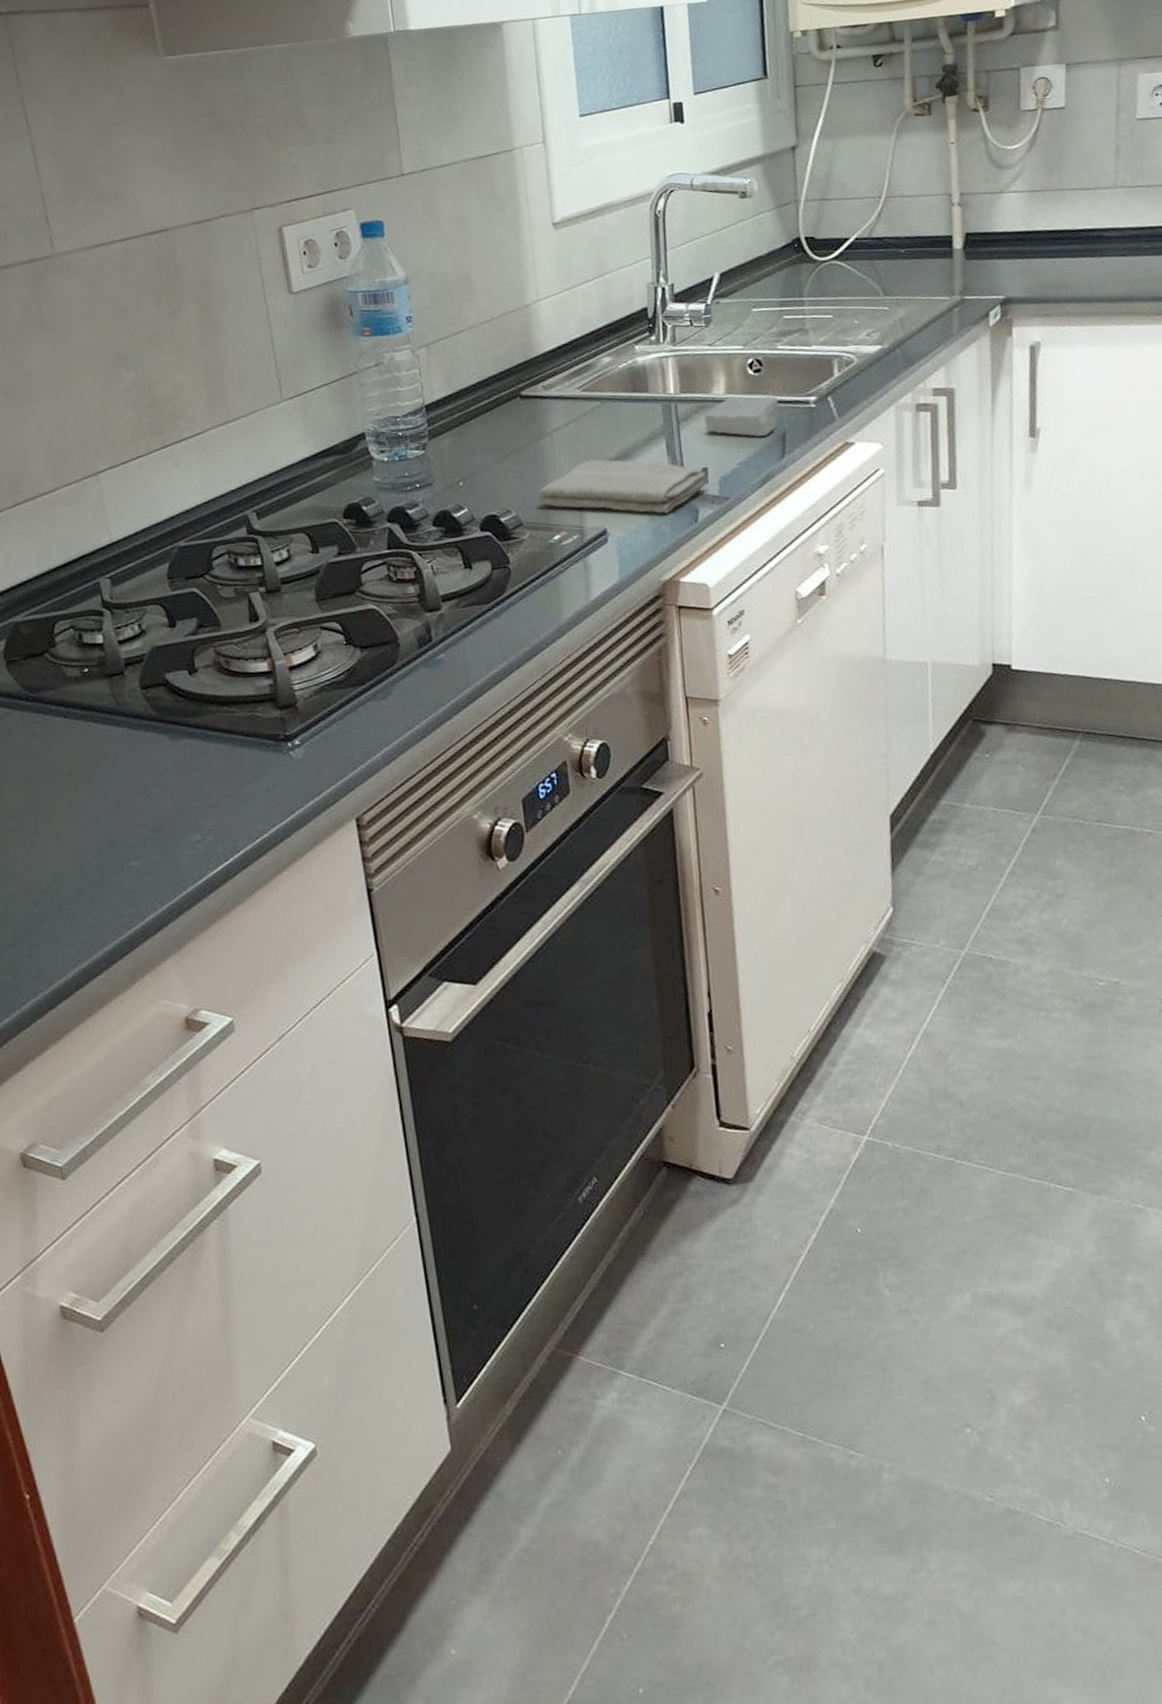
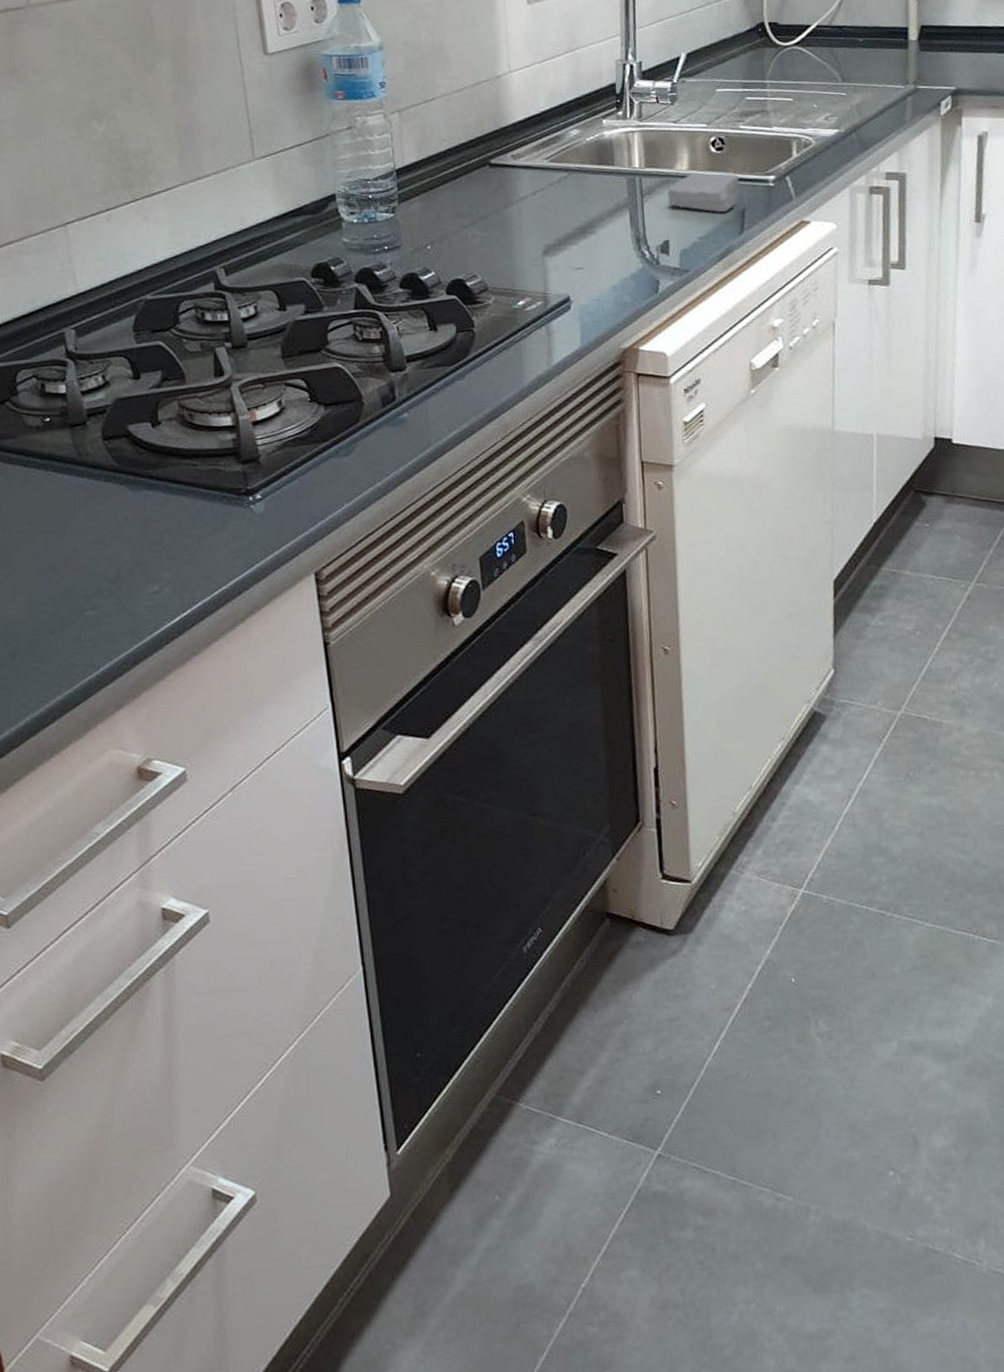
washcloth: present [537,459,709,514] -> none [503,228,670,284]

